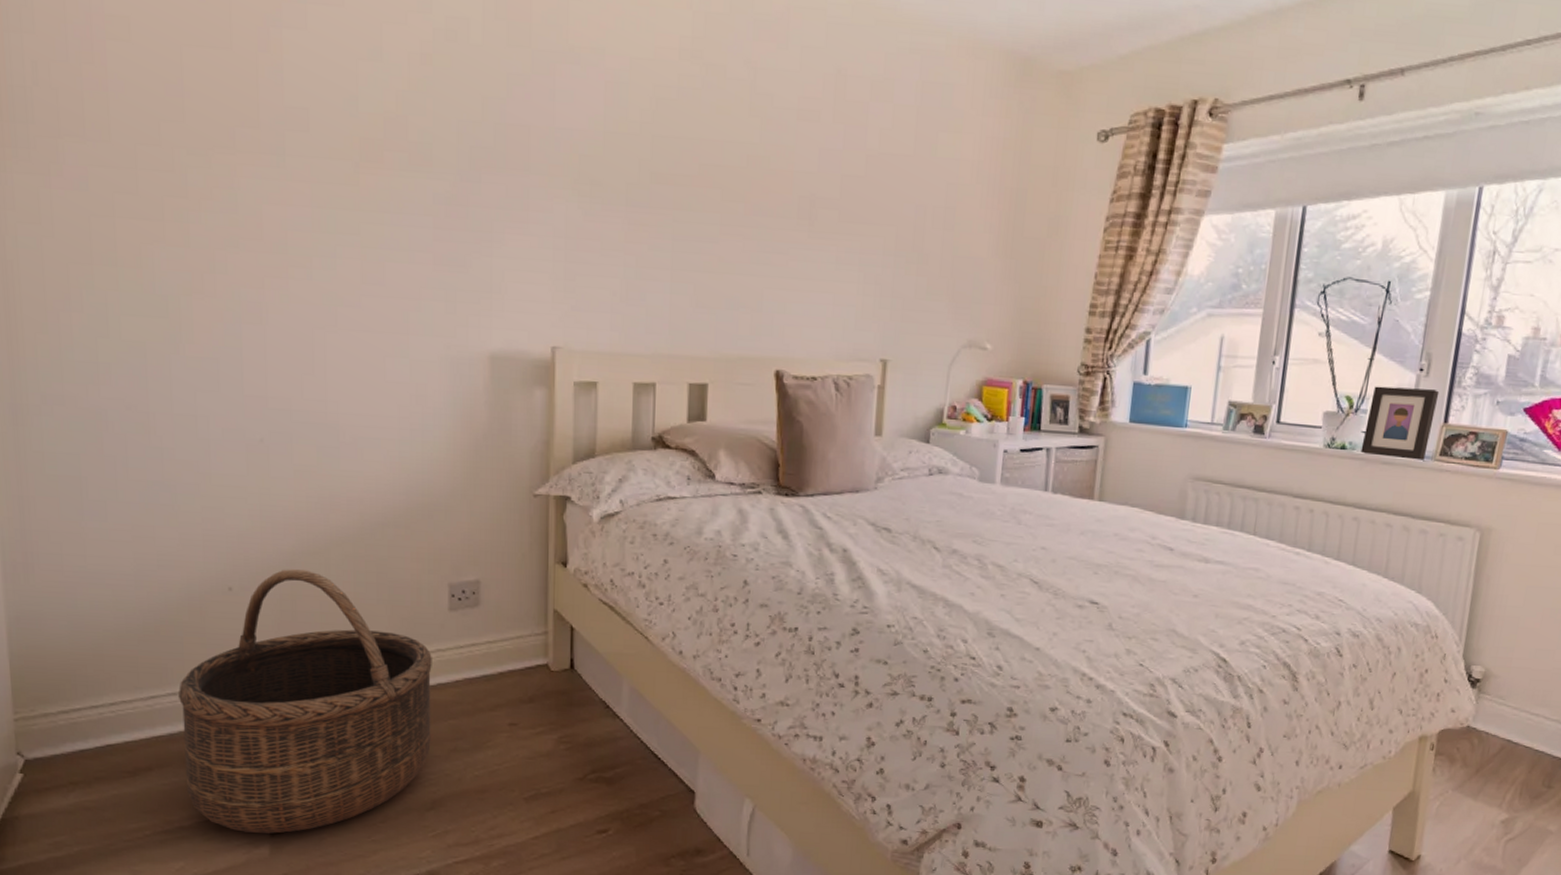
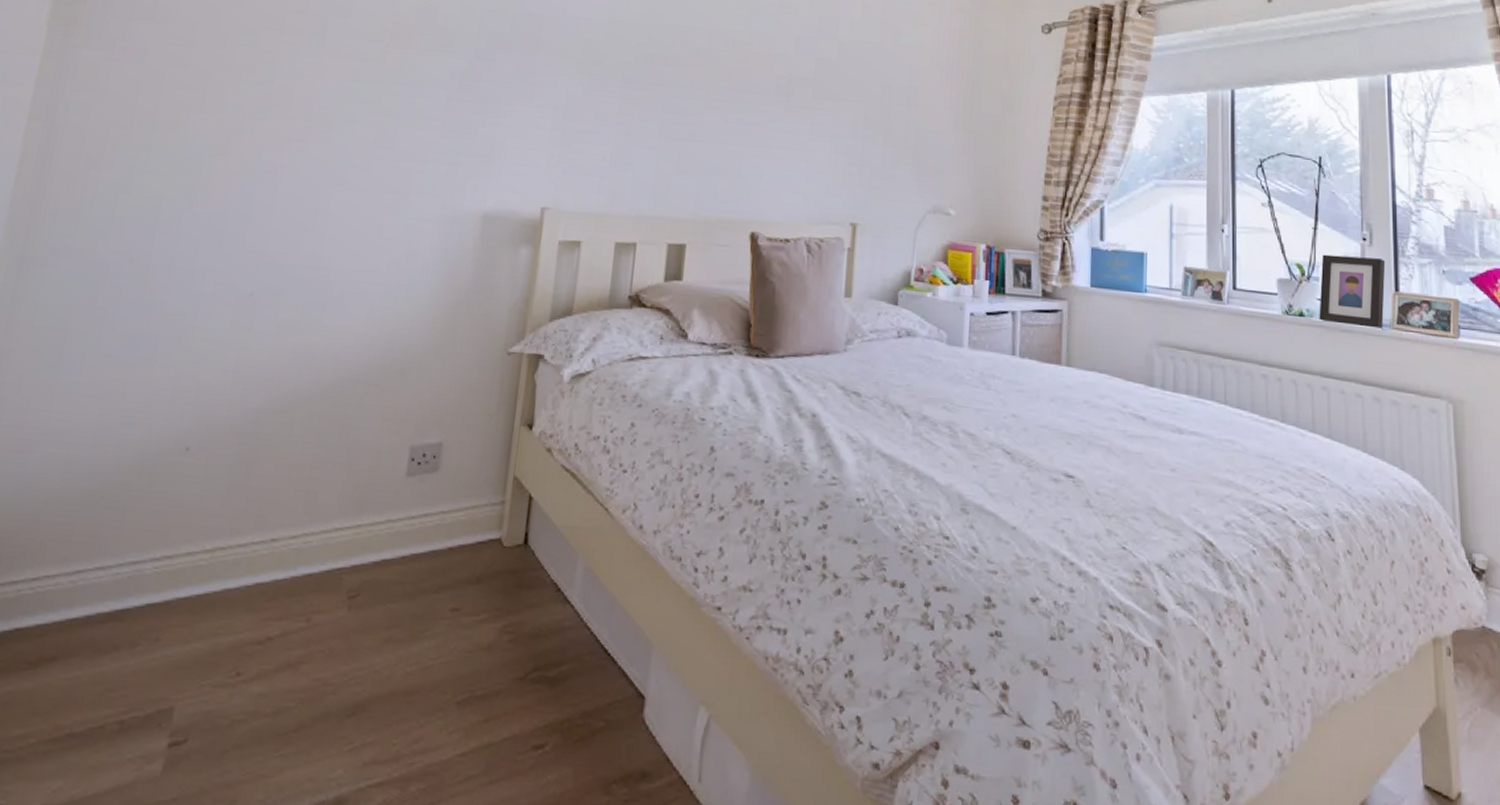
basket: present [177,569,432,834] -> none [88,428,381,744]

